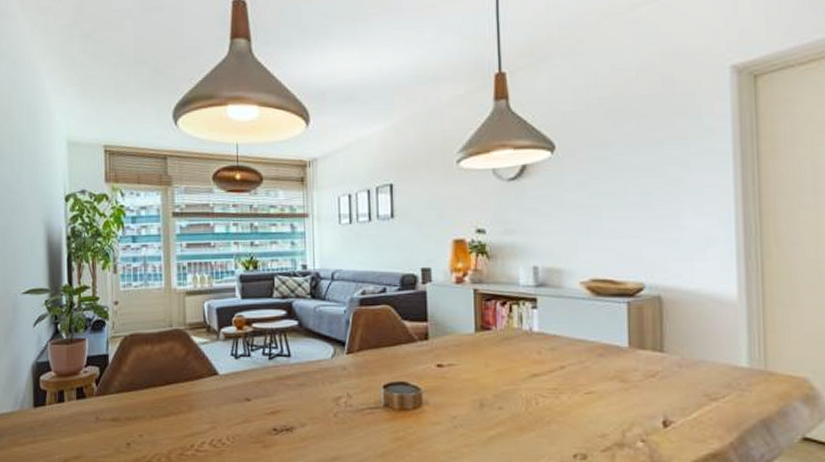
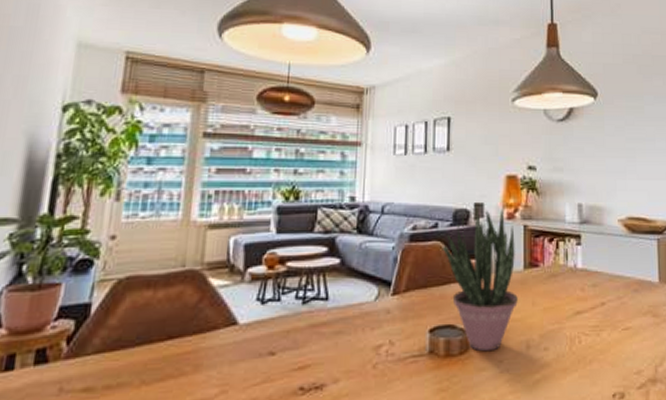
potted plant: none [392,272,470,408] -> present [443,207,518,352]

